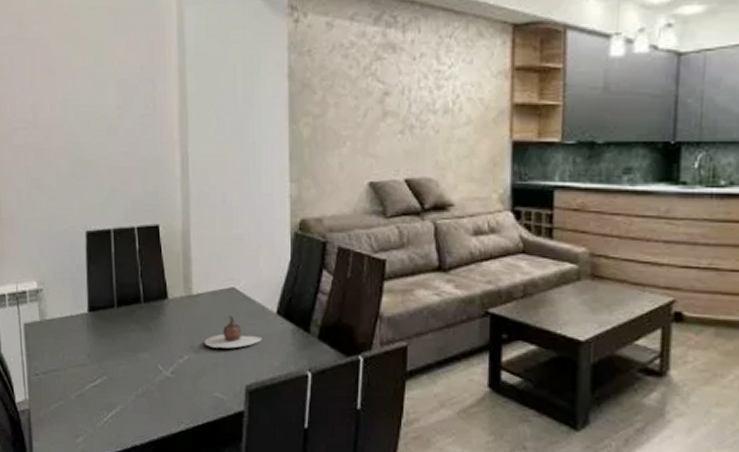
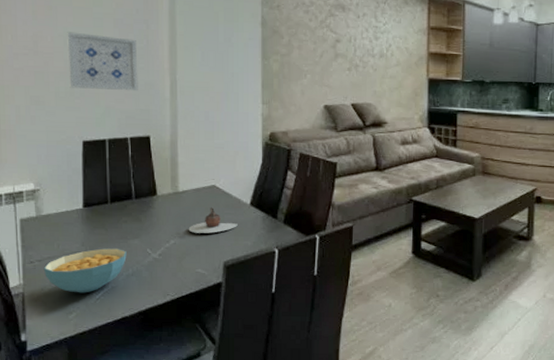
cereal bowl: none [48,361,136,415] -> present [43,248,127,293]
wall art: none [67,99,145,170] -> present [67,32,138,91]

